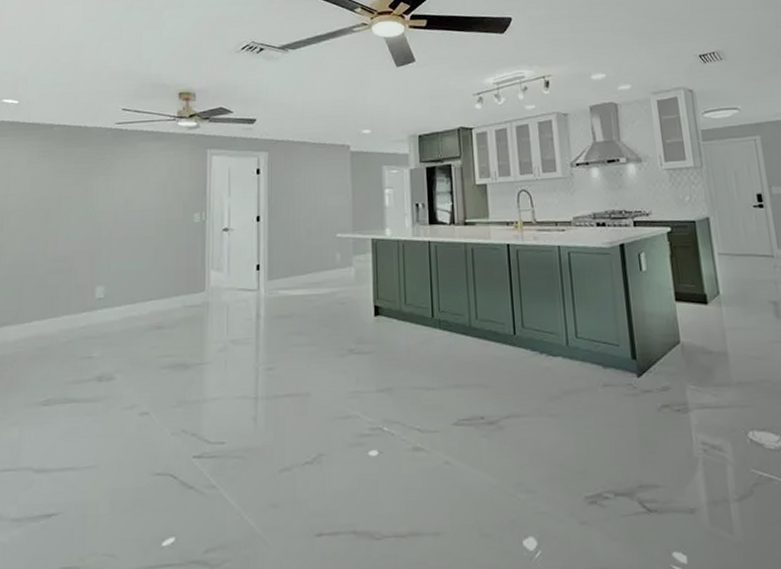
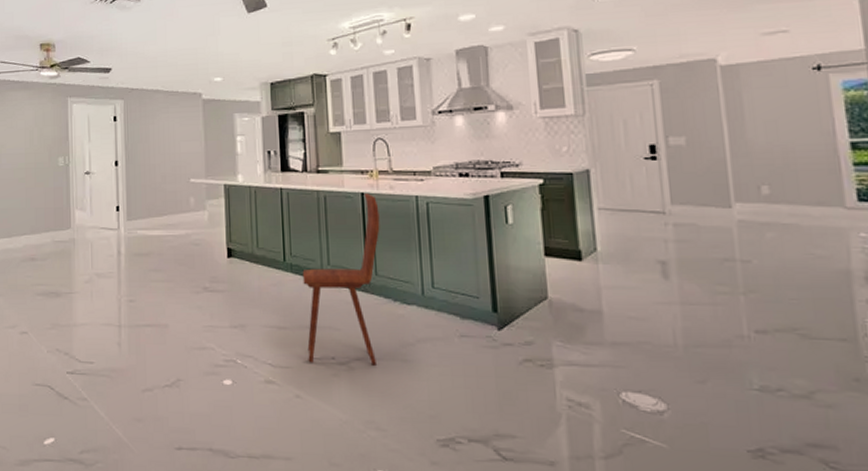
dining chair: none [450,245,526,425] -> present [302,193,380,365]

